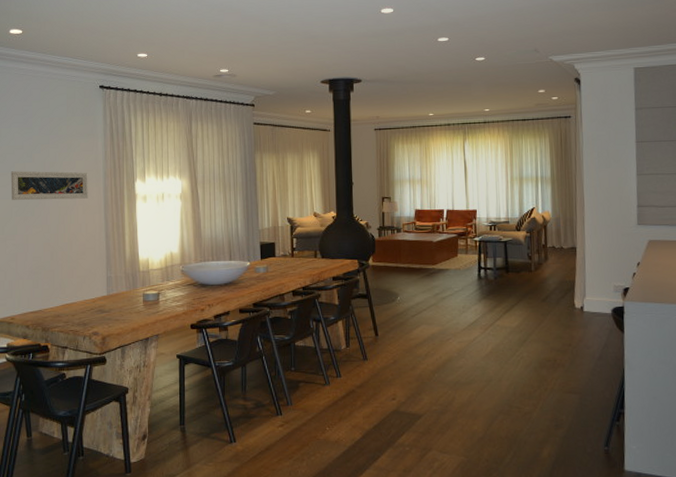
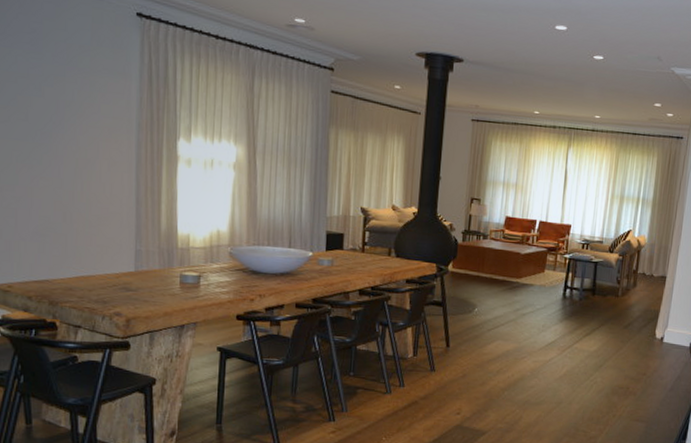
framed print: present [11,171,88,200] -> none [10,104,116,153]

